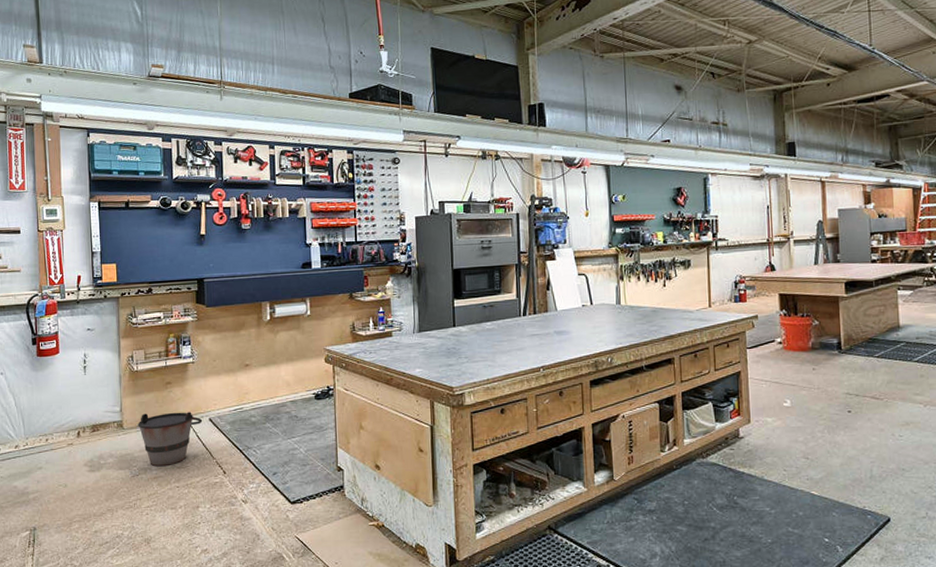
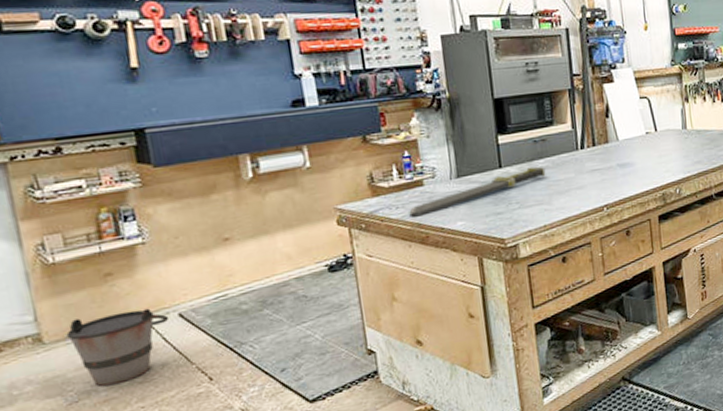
saw: none [379,328,492,363] -> present [409,166,546,219]

